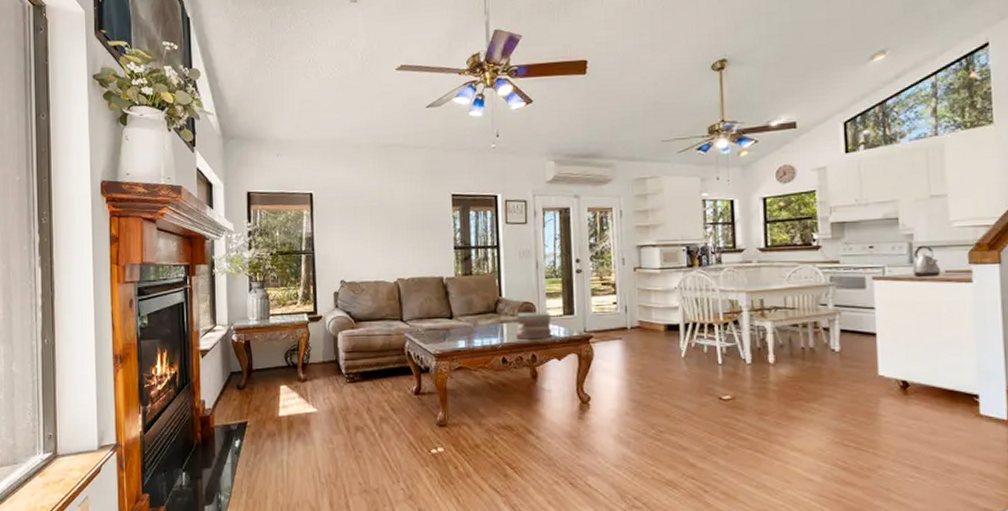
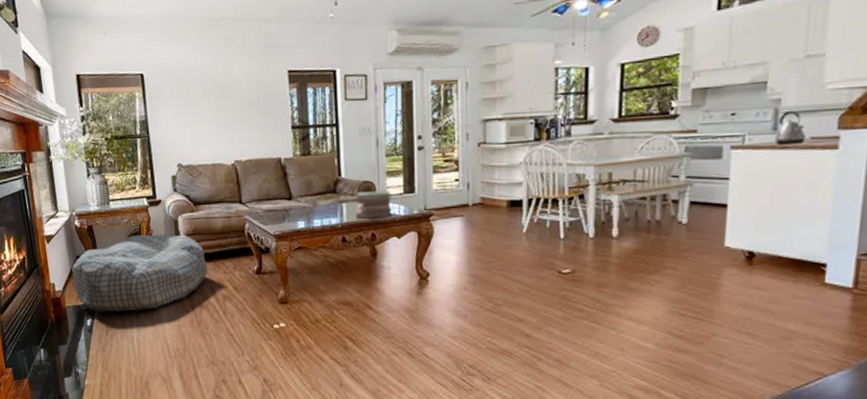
dog bed: none [224,350,366,433] -> present [71,234,208,312]

